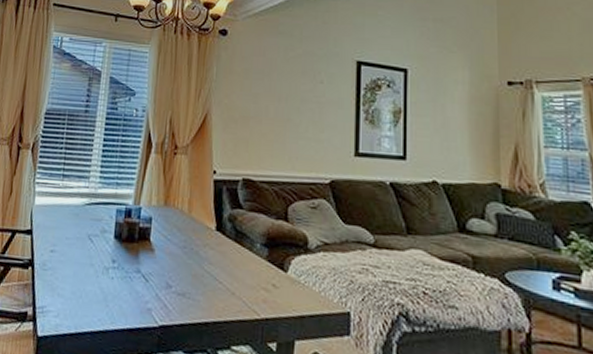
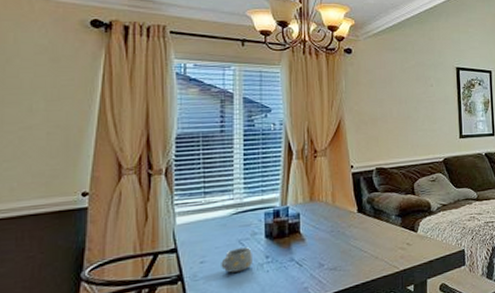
mug: none [68,243,100,271] -> present [221,247,252,273]

